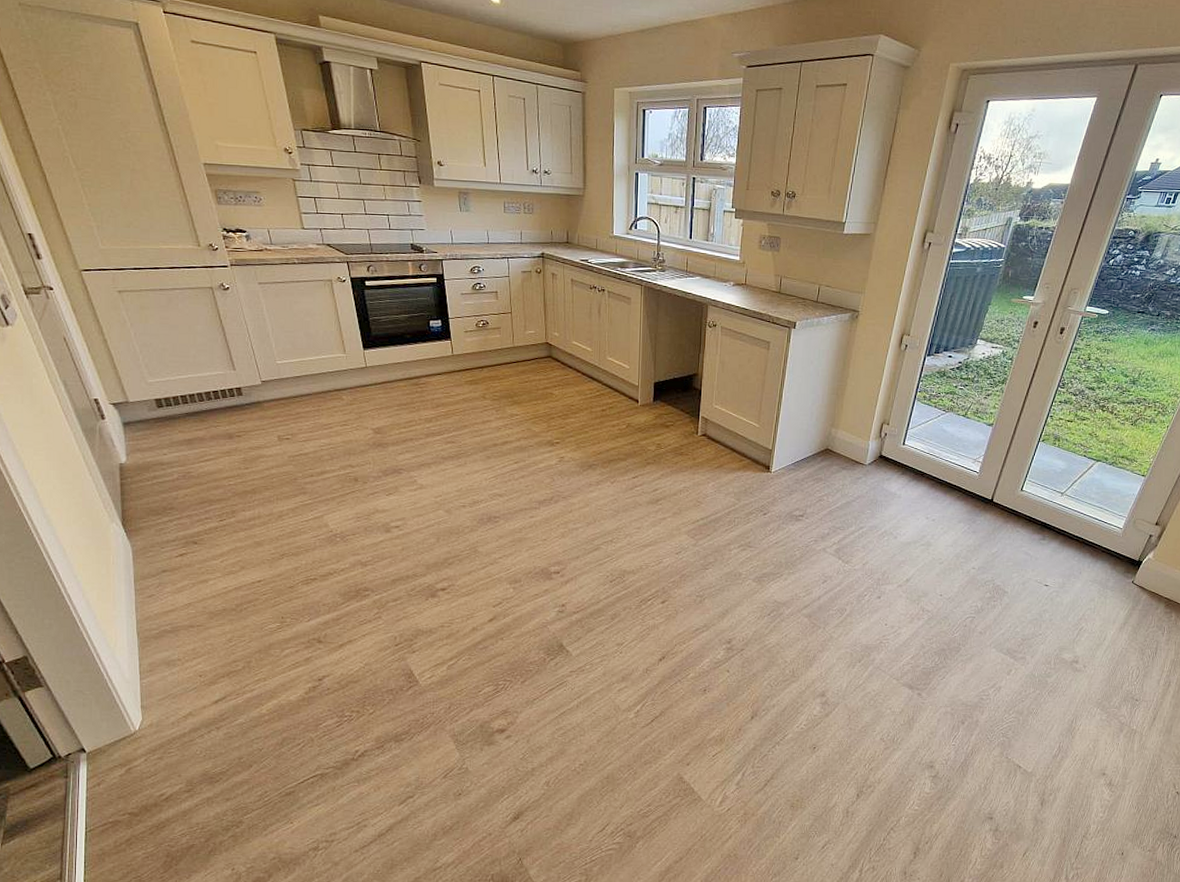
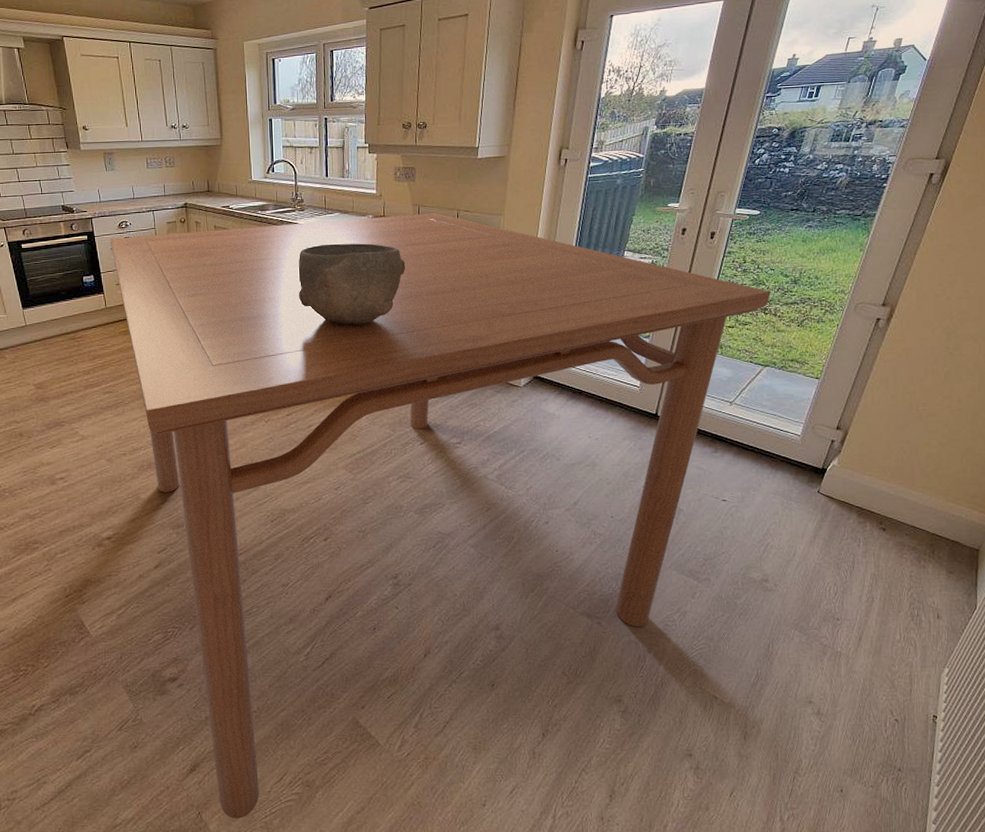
dining table: none [460,282,1110,865] -> present [109,212,771,819]
bowl: none [652,307,764,392] -> present [298,243,406,325]

